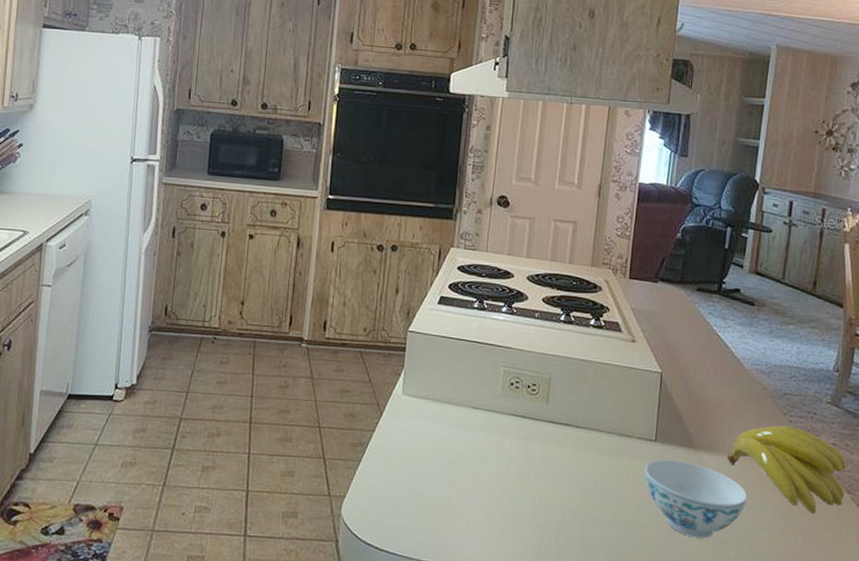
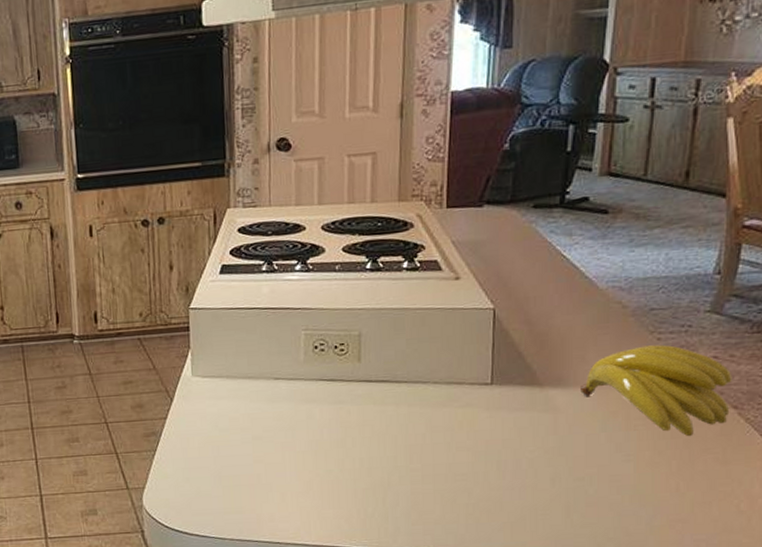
bowl: present [645,459,748,539] -> none [481,400,608,480]

